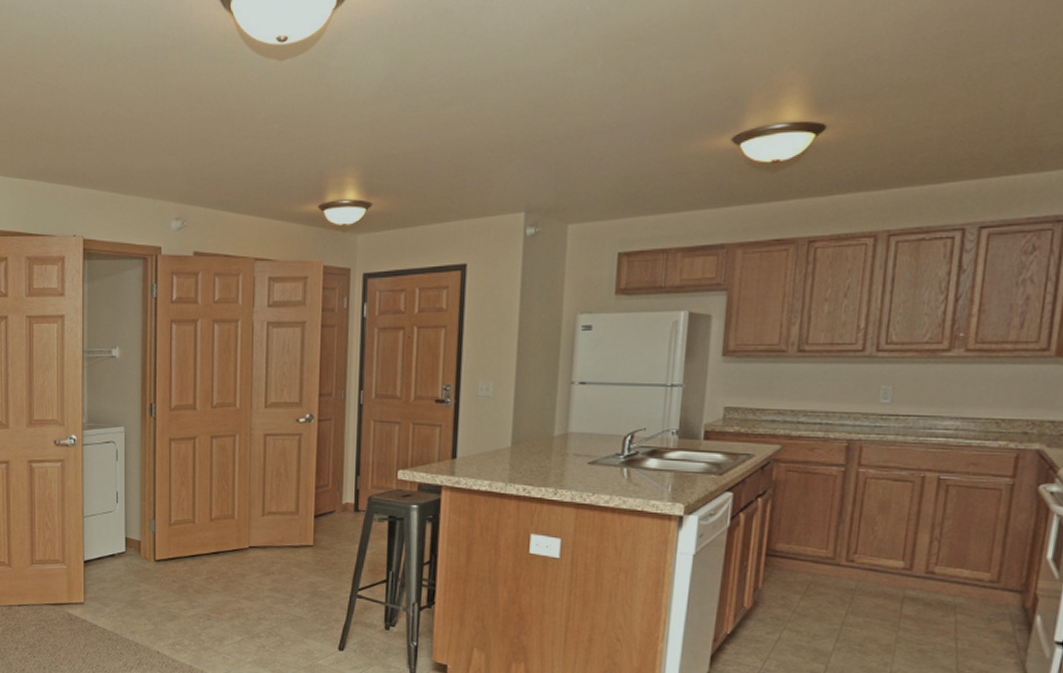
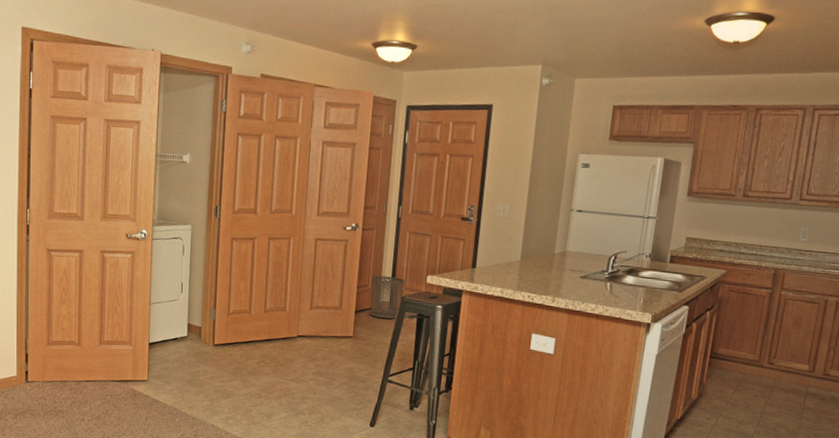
waste bin: none [331,473,371,524] -> present [370,275,405,319]

